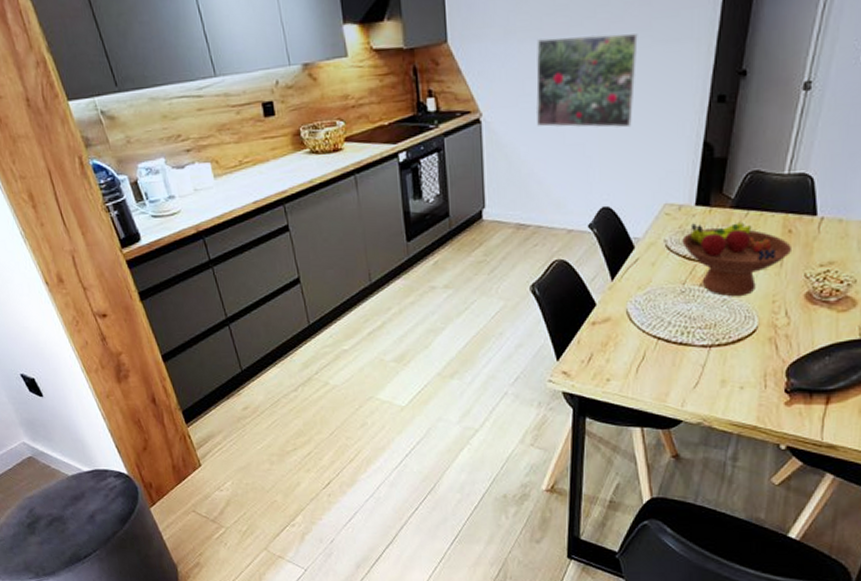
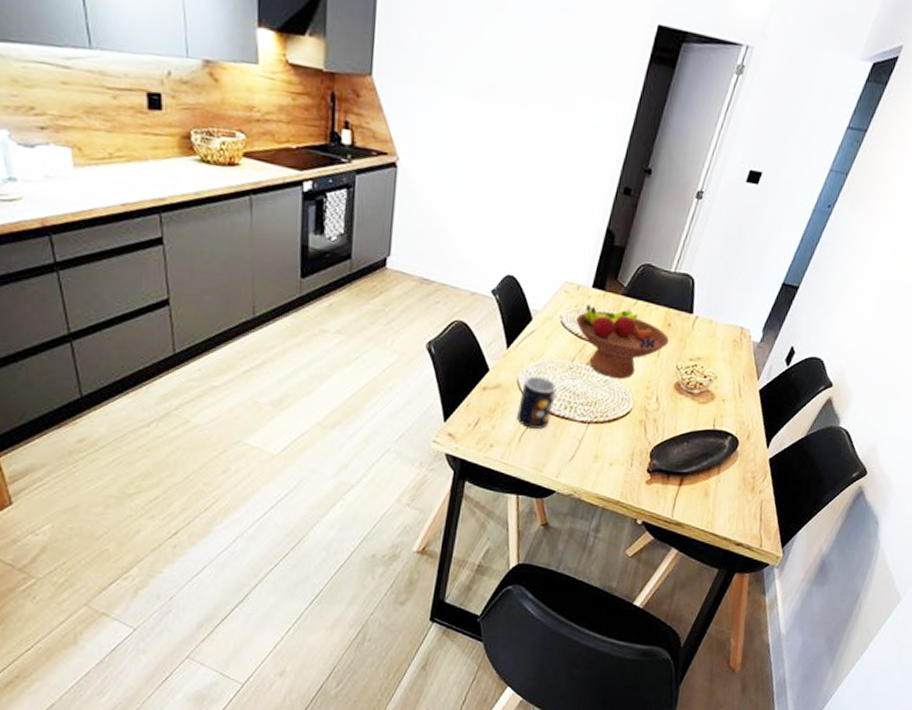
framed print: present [536,33,638,128] -> none [454,95,561,202]
mug: none [631,304,670,358] -> present [517,376,557,429]

